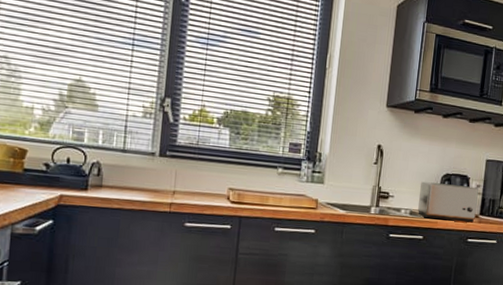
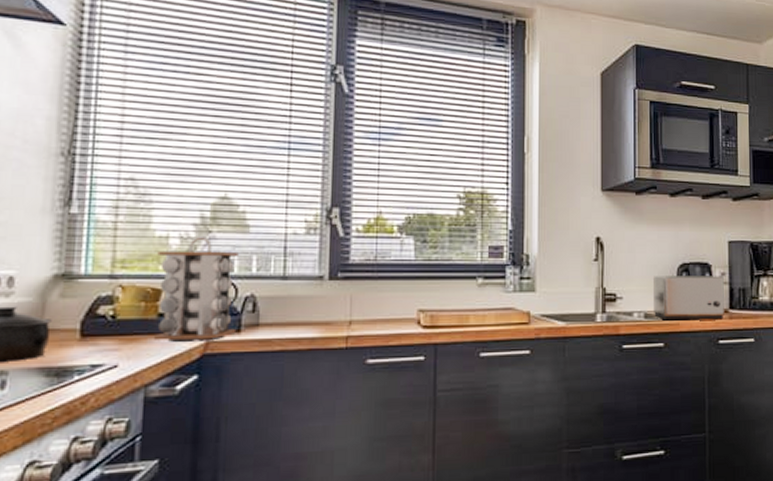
spice rack: none [19,110,89,194] -> present [153,237,239,342]

